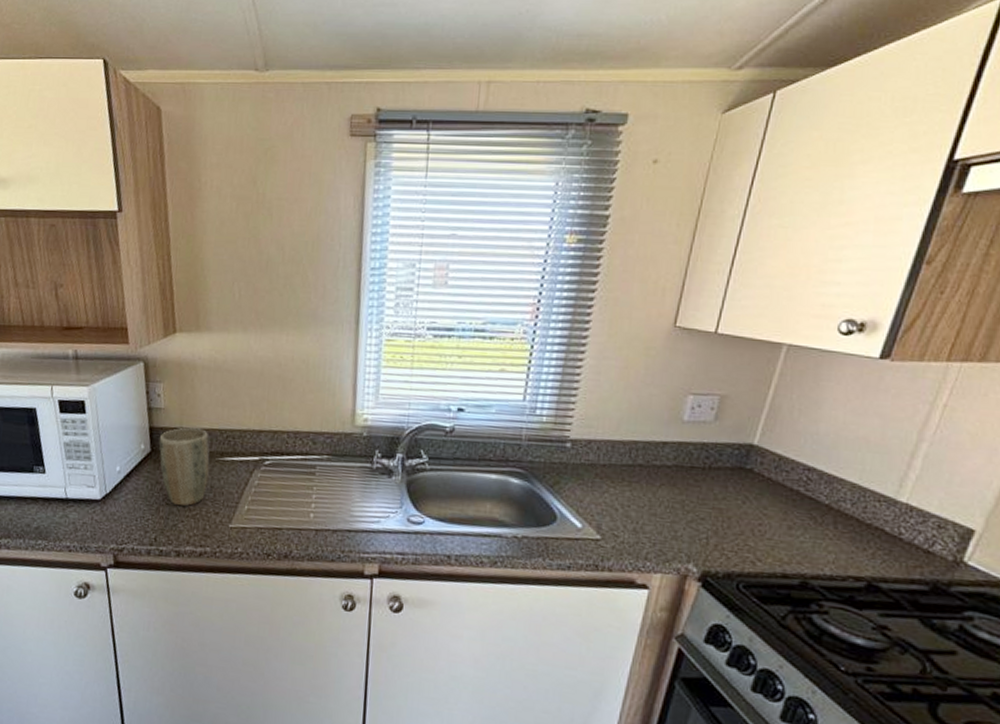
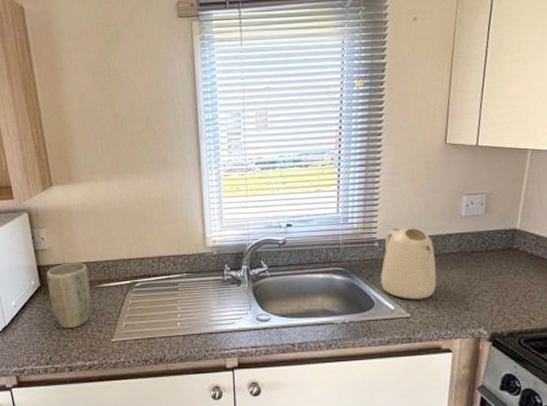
kettle: none [568,427,643,520] -> present [381,228,436,299]

